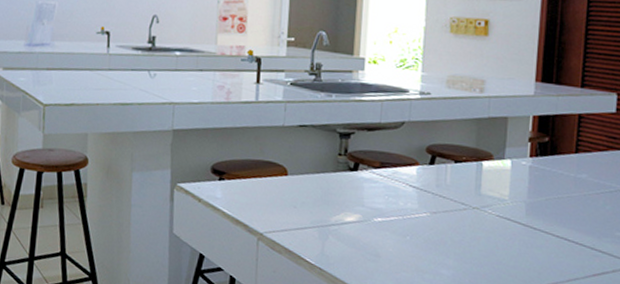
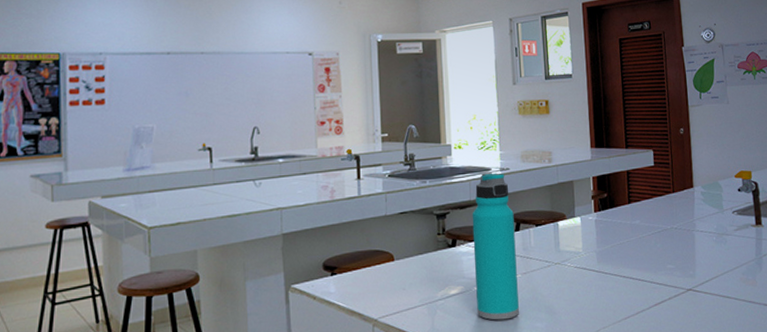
water bottle: none [374,94,430,260] -> present [472,172,519,321]

